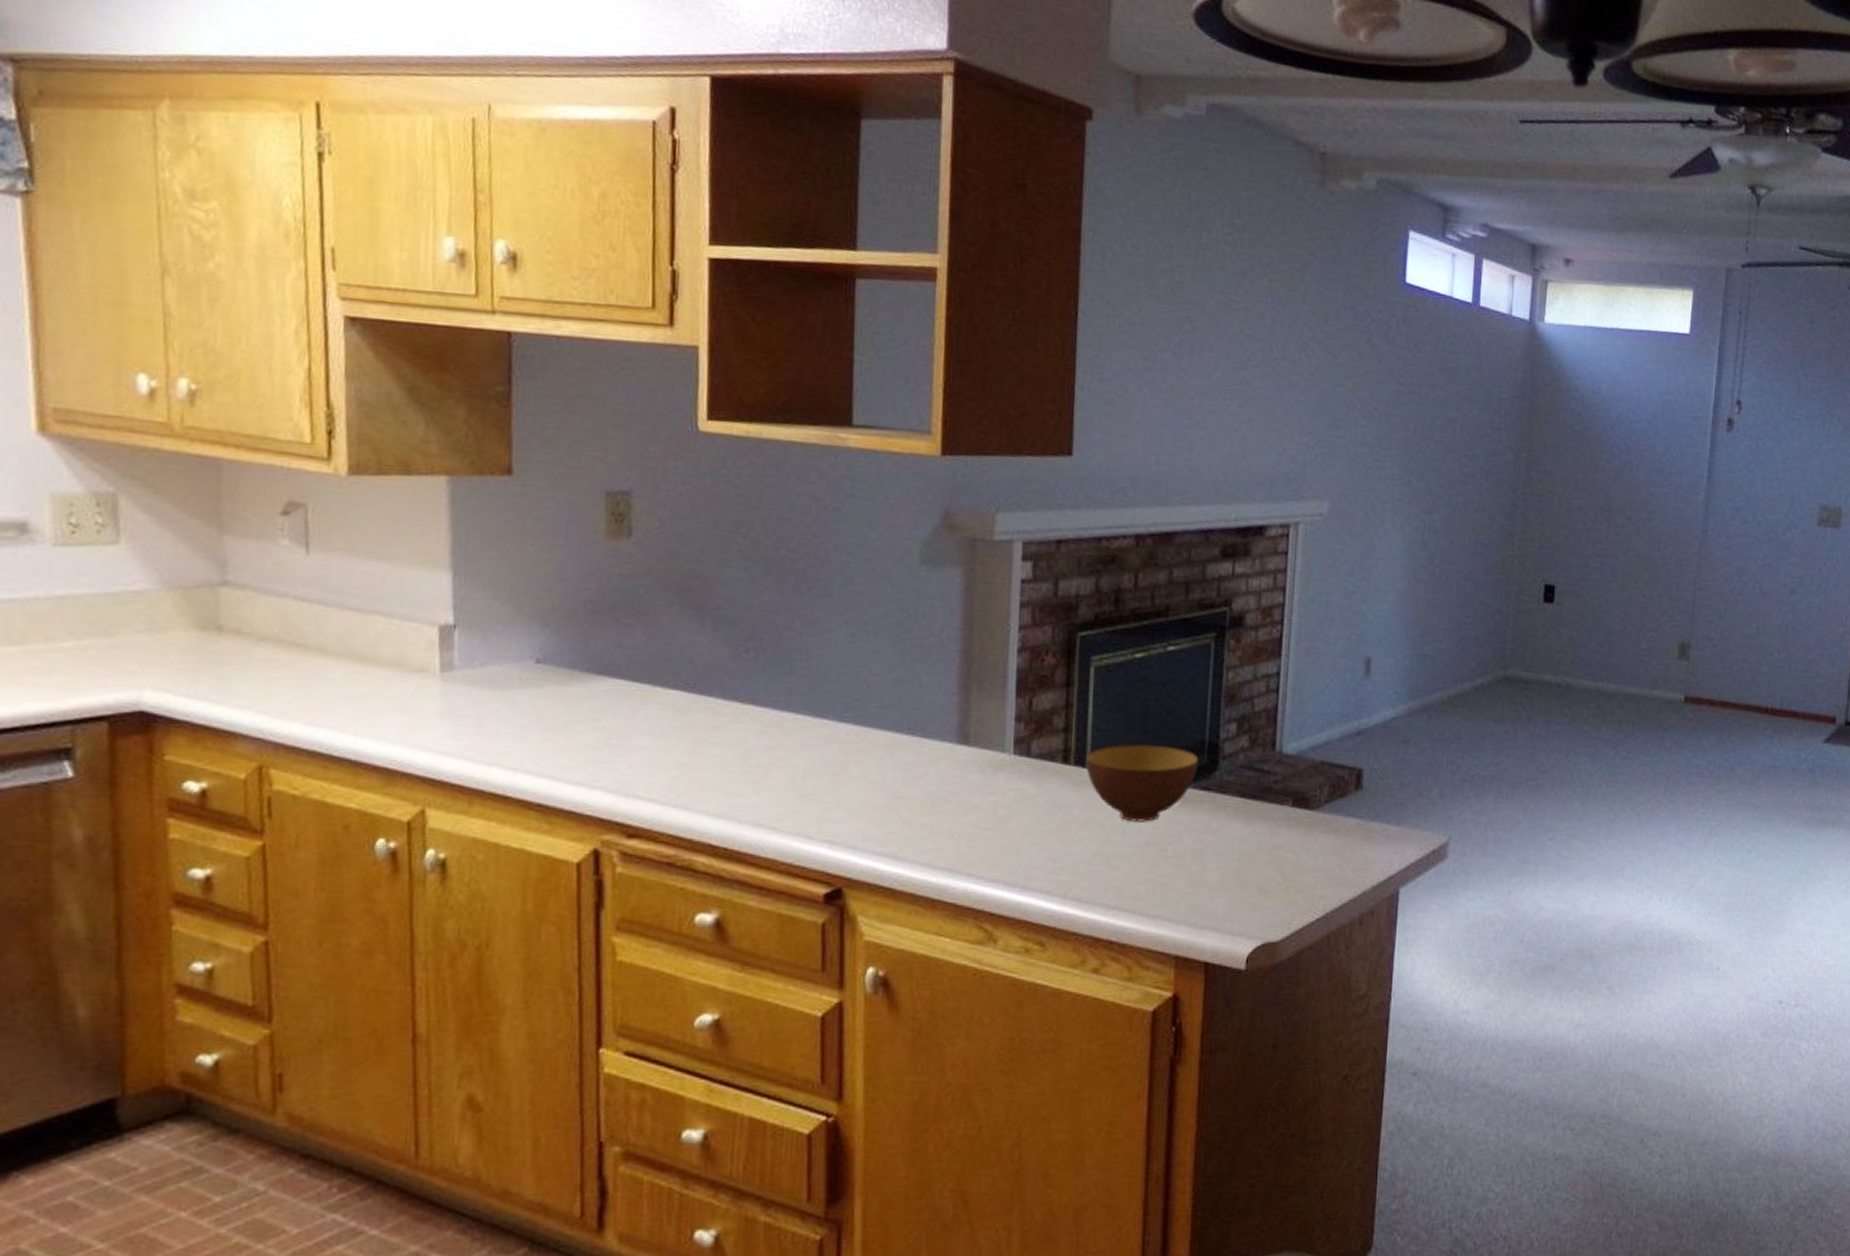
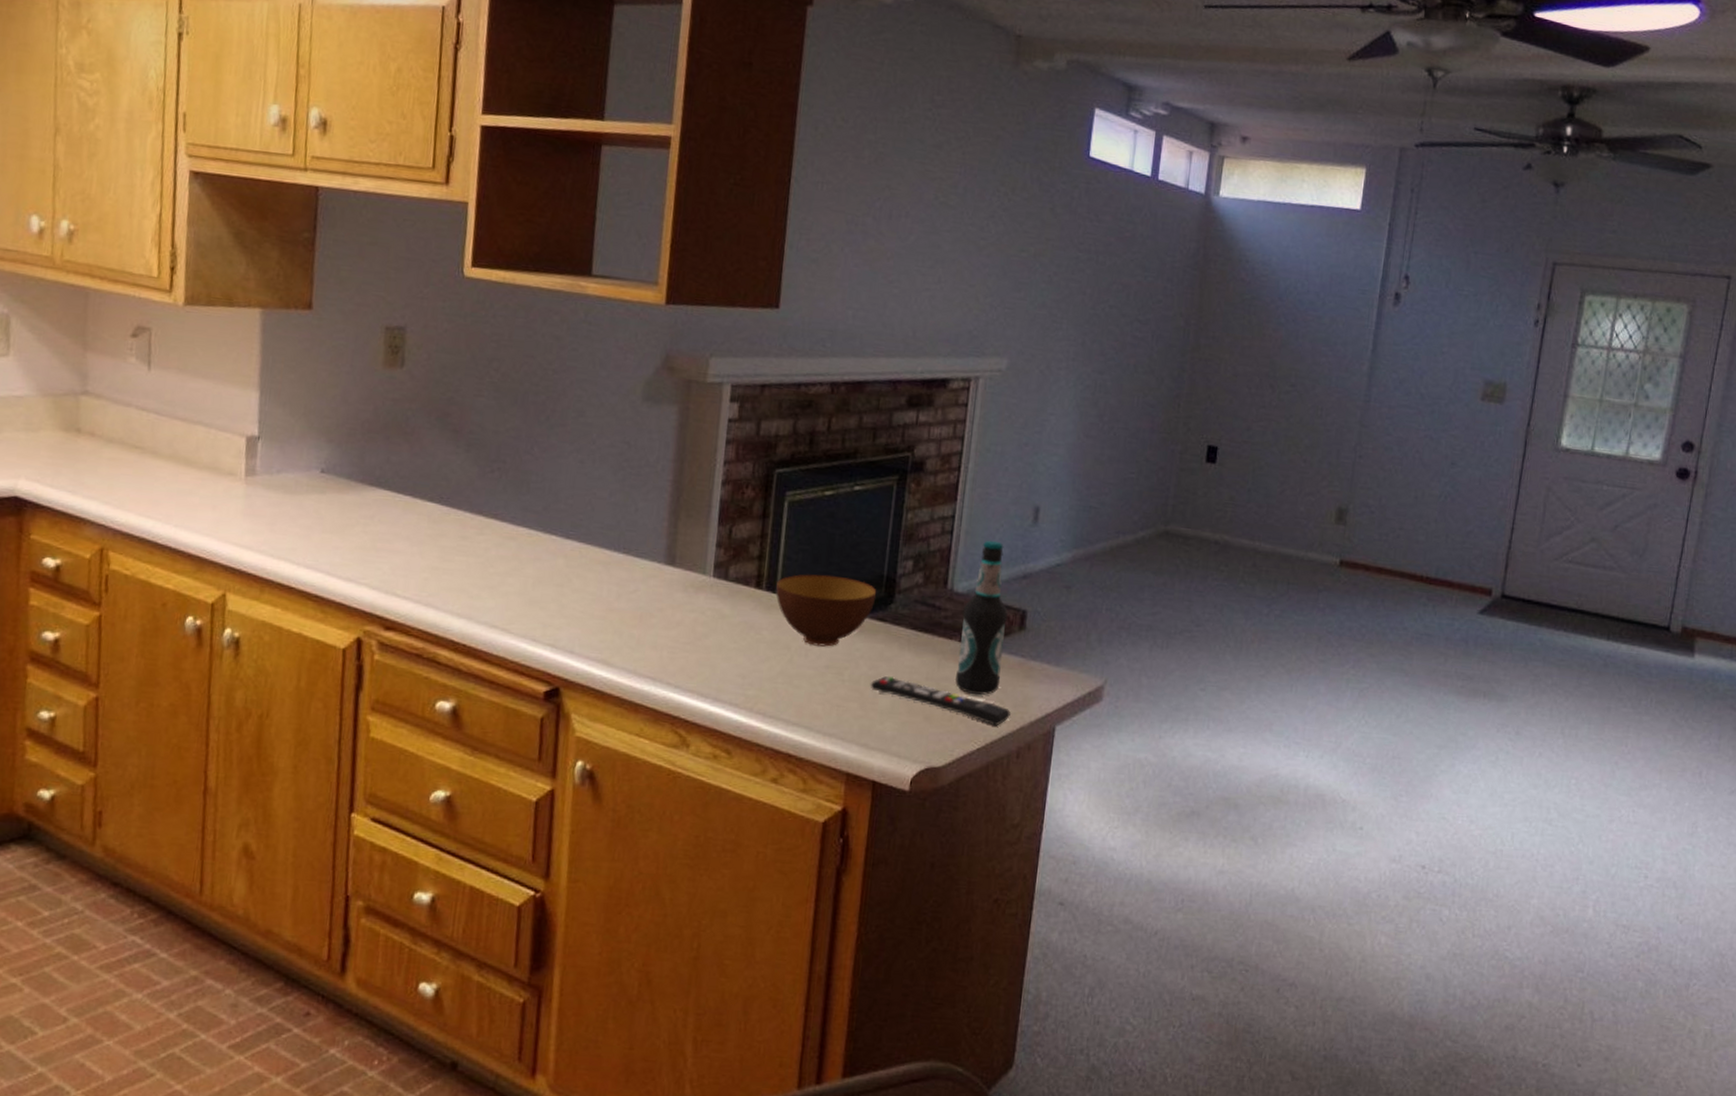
remote control: none [1196,849,1351,894] -> present [870,676,1011,726]
bottle: none [1288,696,1343,861] -> present [954,540,1009,695]

